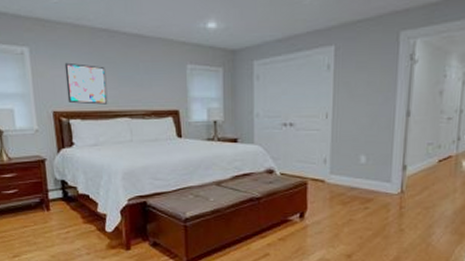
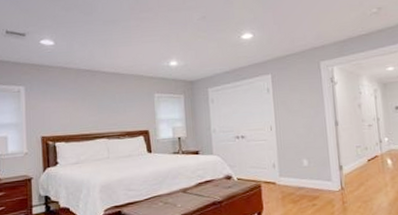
wall art: present [64,62,108,105] -> none [53,96,89,129]

